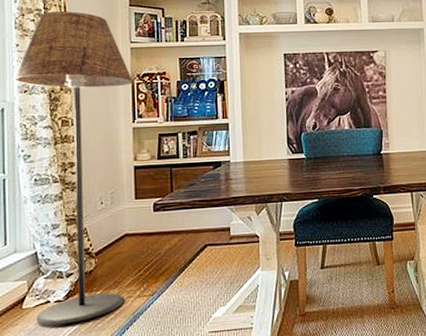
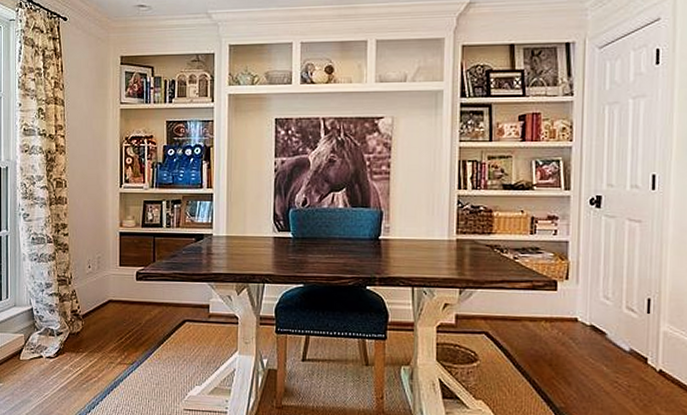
floor lamp: present [13,11,134,326] -> none [16,70,122,380]

